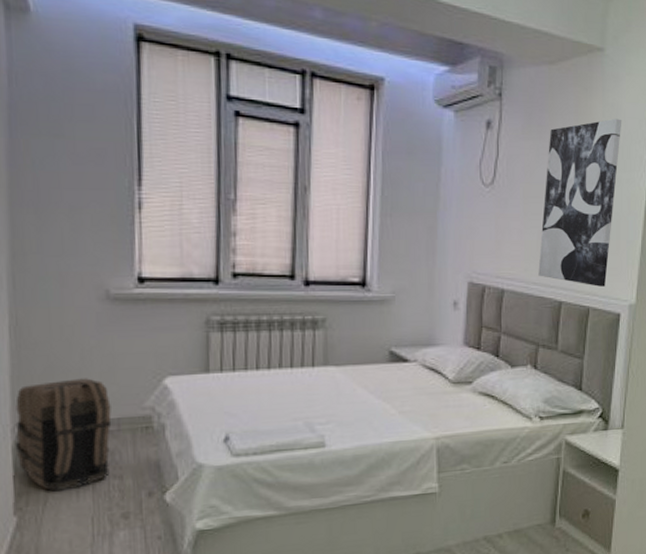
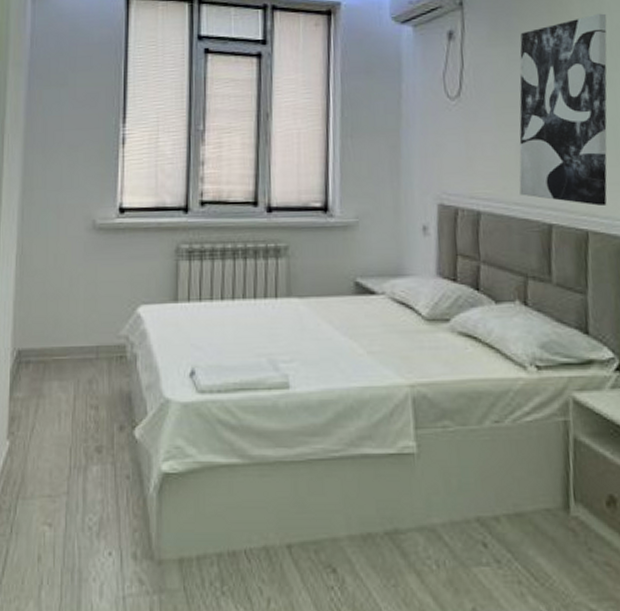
backpack: present [14,378,112,491] -> none [12,305,92,416]

